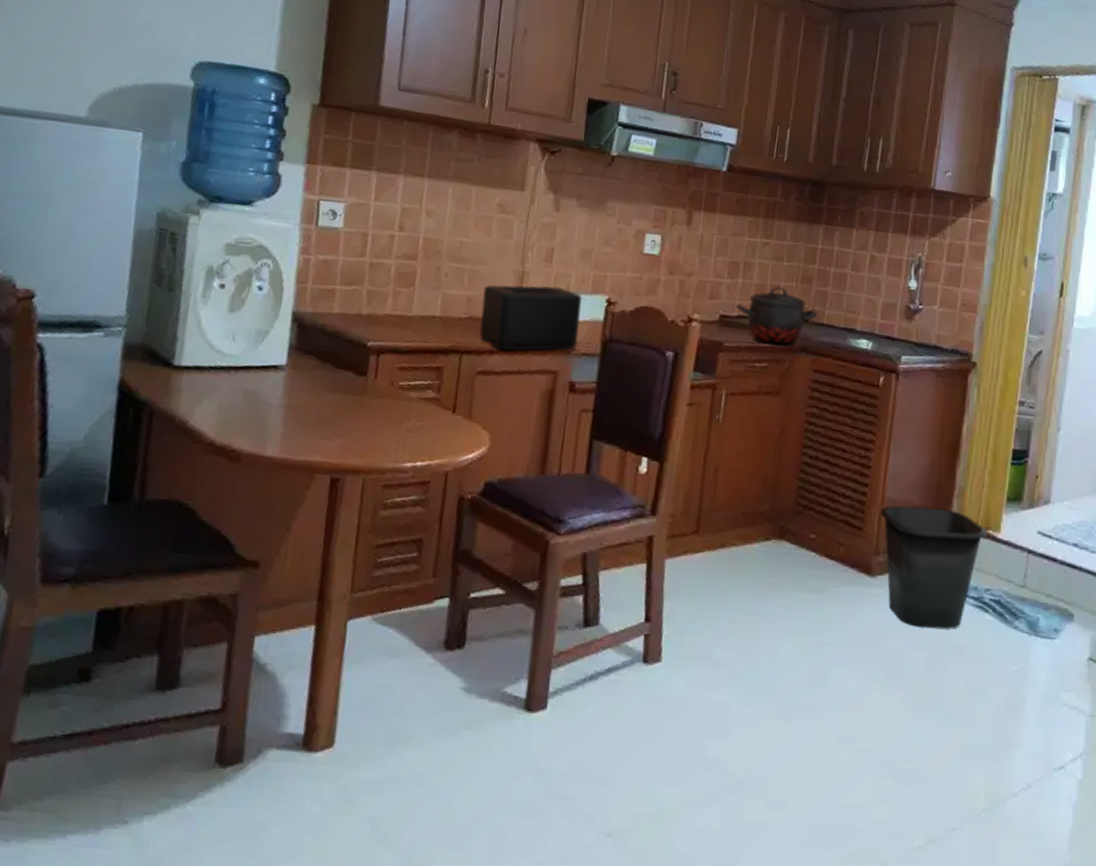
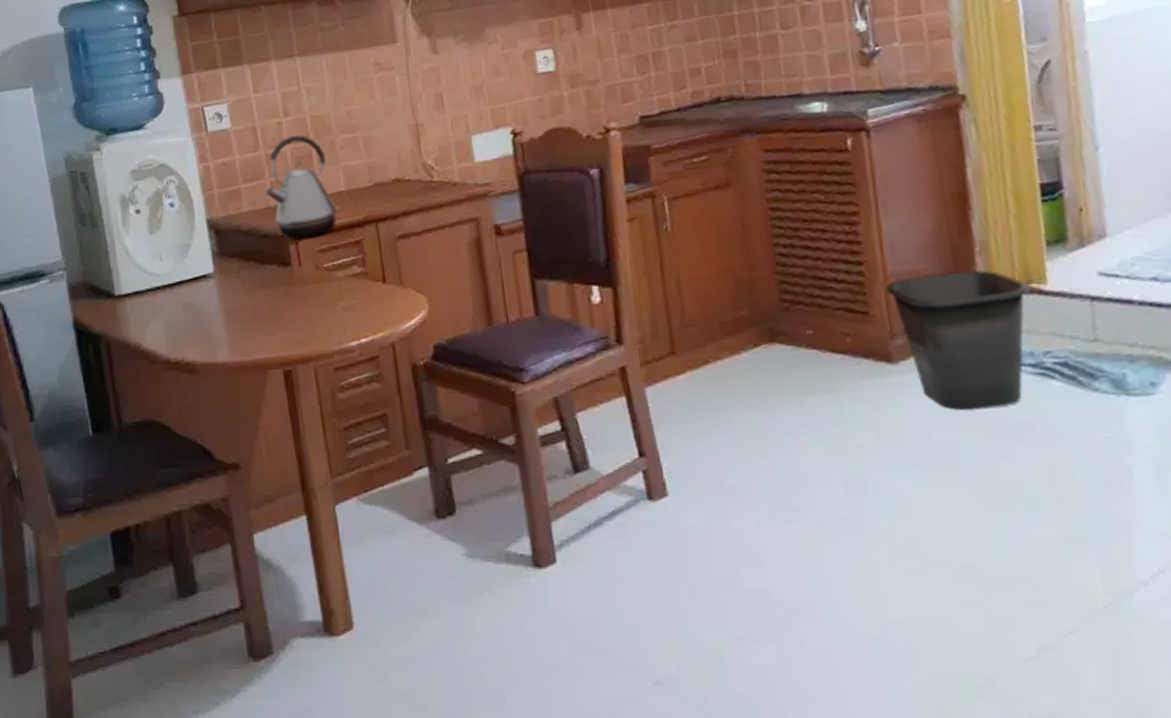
kettle: none [359,251,429,353] -> present [265,135,339,239]
toaster: present [479,285,582,352] -> none [382,130,492,210]
cooking pot: present [735,286,817,345] -> none [654,68,753,135]

